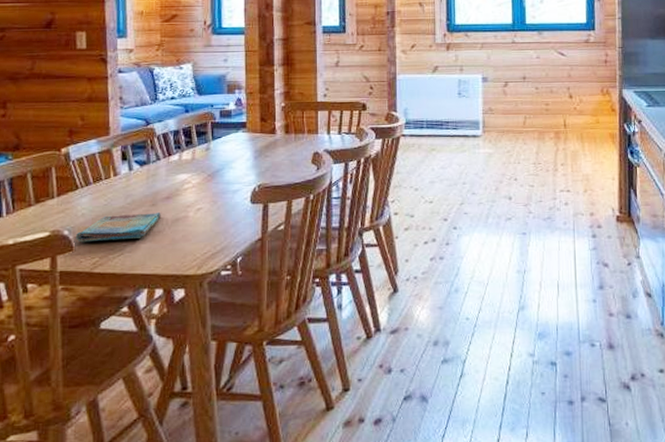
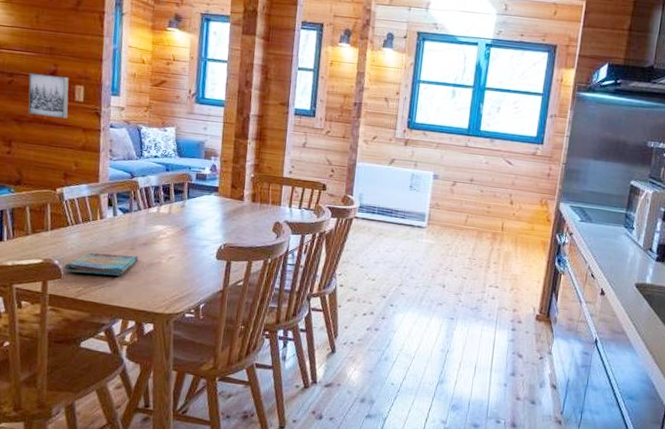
wall art: none [23,24,70,70] -> present [28,72,69,118]

